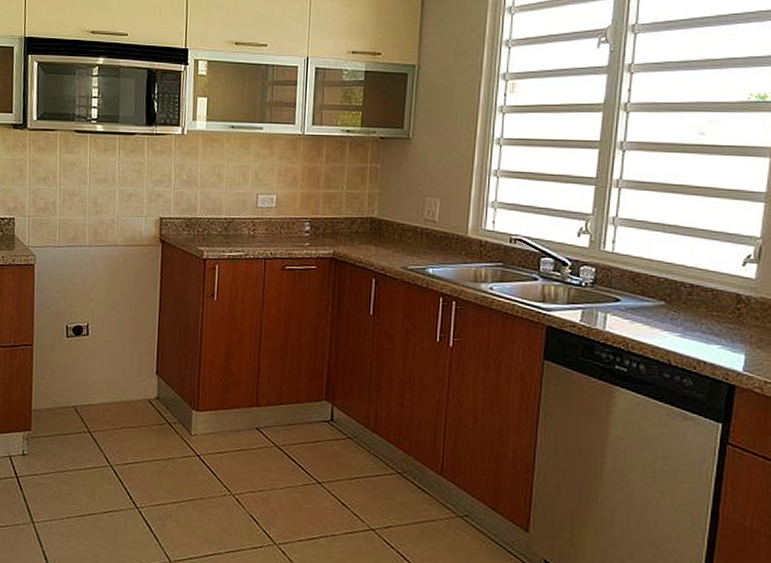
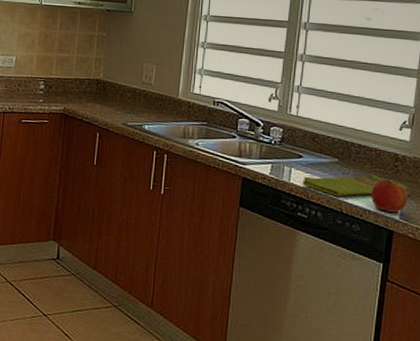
dish towel: none [621,318,753,347] -> present [302,173,407,197]
fruit: none [707,323,755,364] -> present [371,178,409,213]

